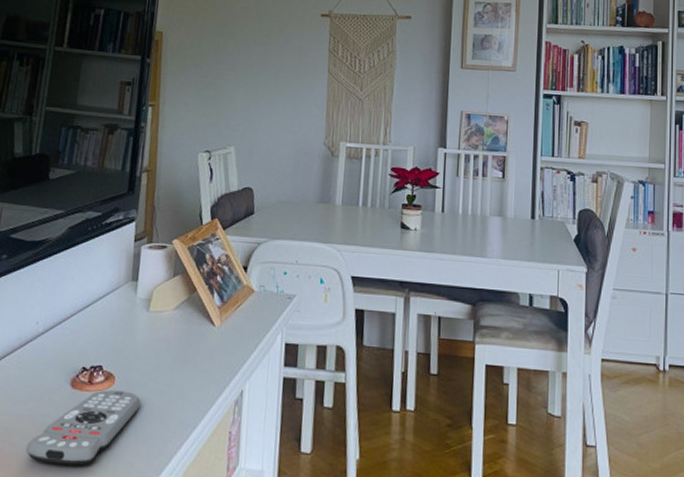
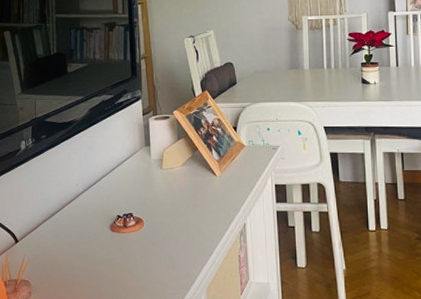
remote control: present [25,390,141,466] -> none [84,231,166,288]

